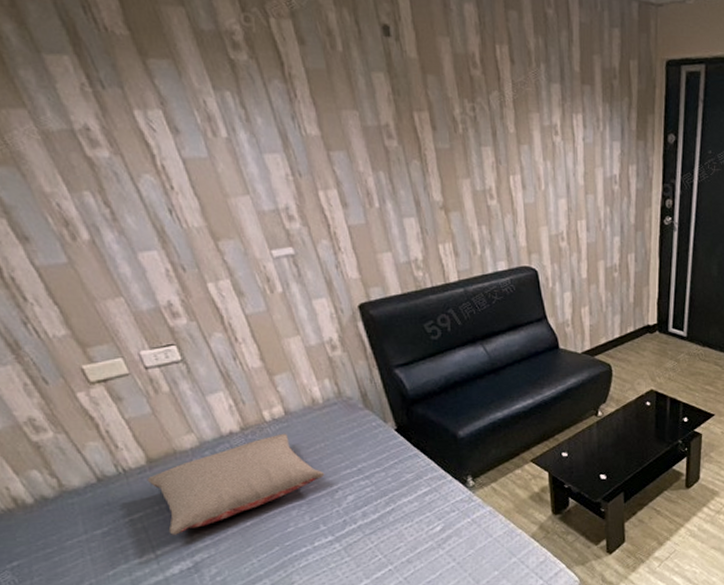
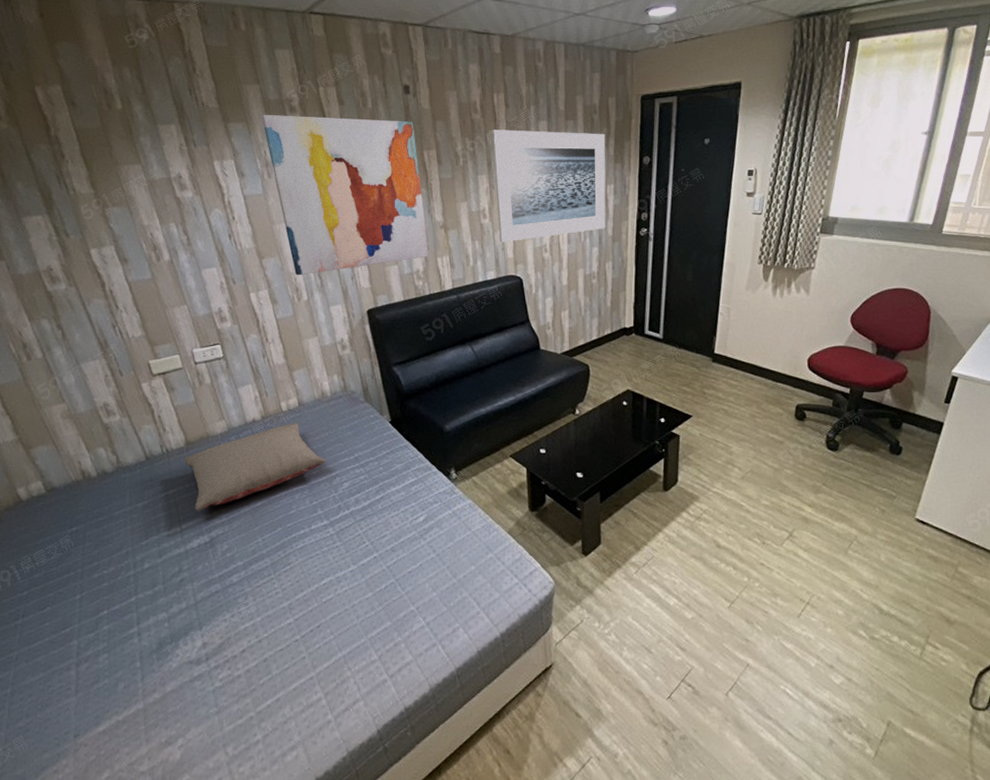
wall art: none [193,49,428,263] -> present [261,114,429,276]
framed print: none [496,91,628,229] -> present [492,129,606,243]

